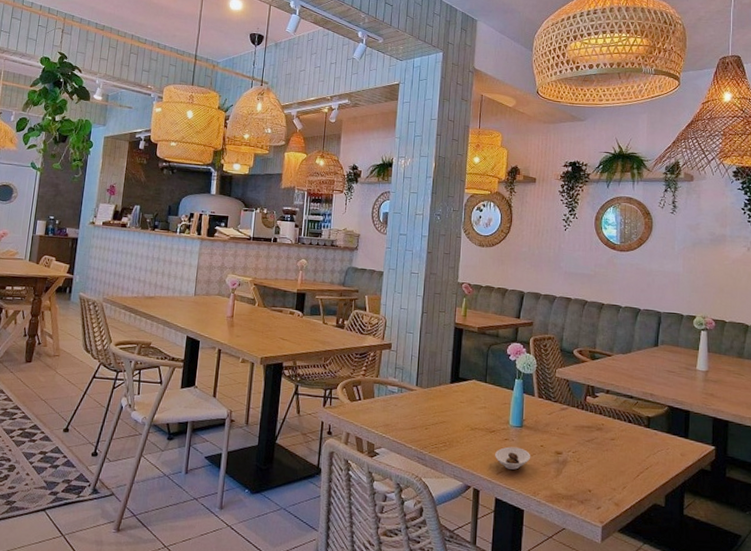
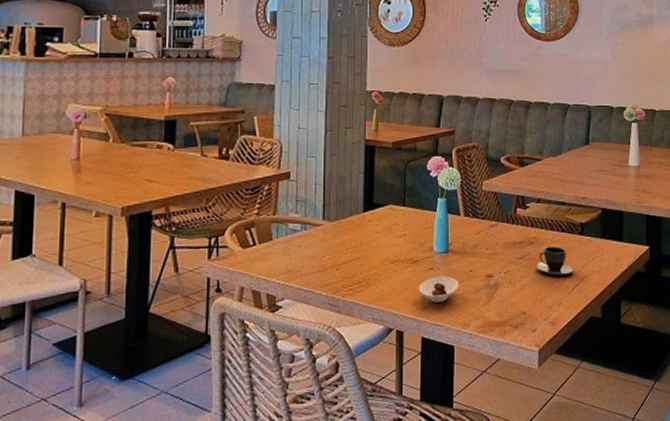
teacup: none [603,434,639,462] -> present [536,246,574,275]

